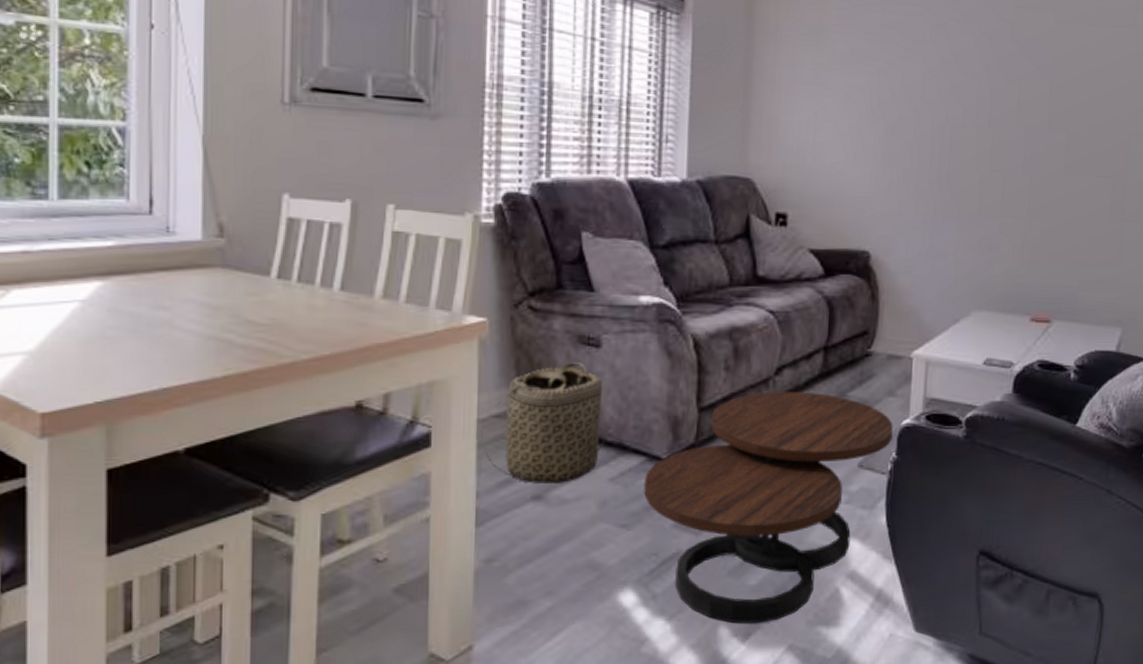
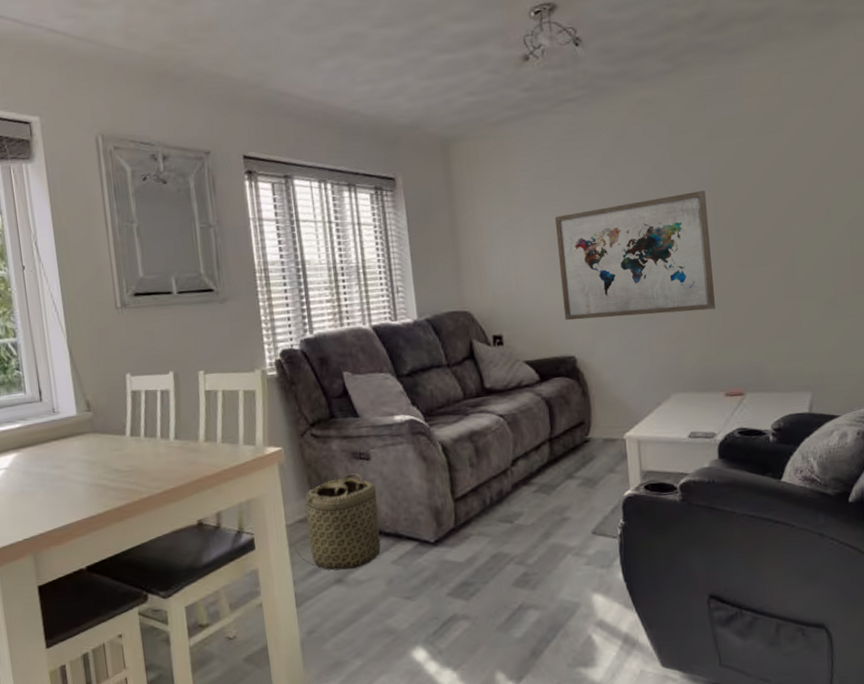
coffee table: present [644,391,893,624] -> none [419,477,618,669]
wall art: none [864,78,1043,219] -> present [555,190,715,320]

